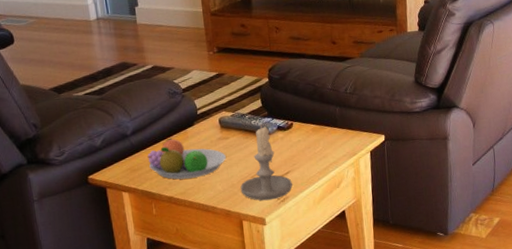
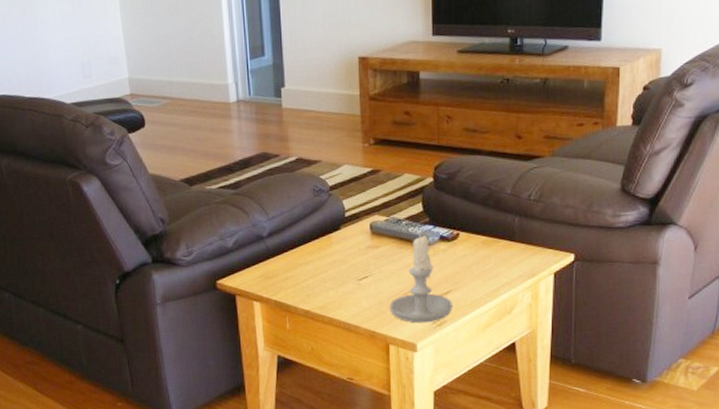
fruit bowl: present [147,137,226,180] -> none [284,242,375,291]

